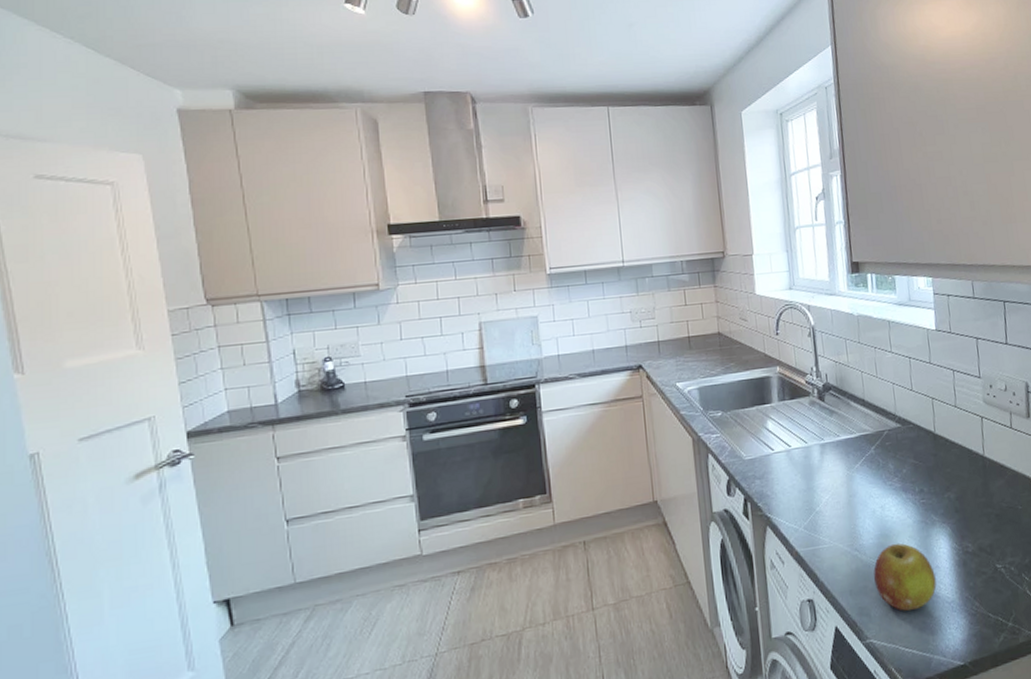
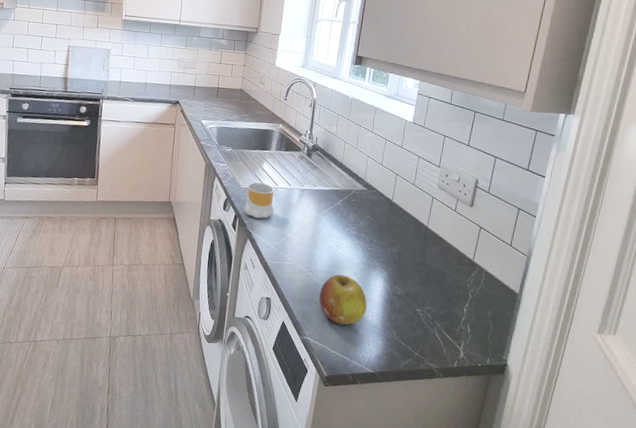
mug: none [752,447,794,497] -> present [244,182,275,219]

